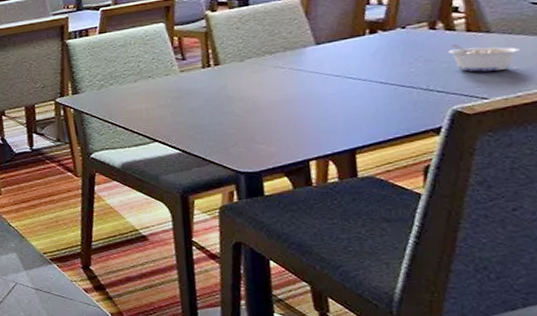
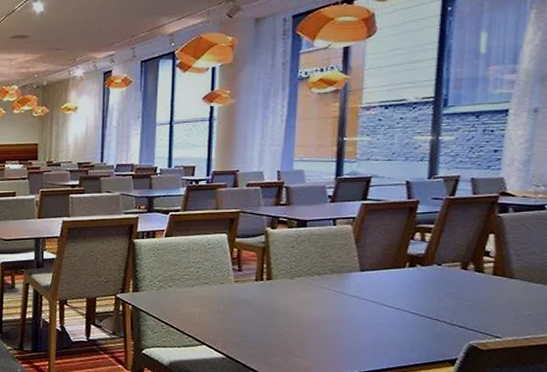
legume: present [448,44,521,72] -> none [474,285,536,313]

